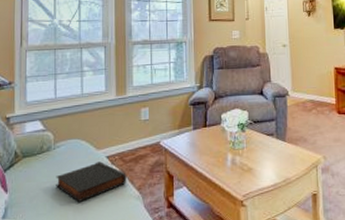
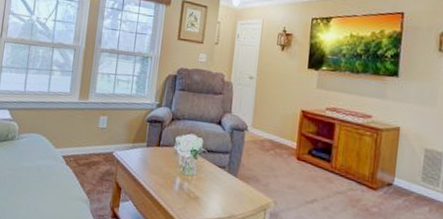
book: present [56,161,126,202] -> none [15,159,78,194]

